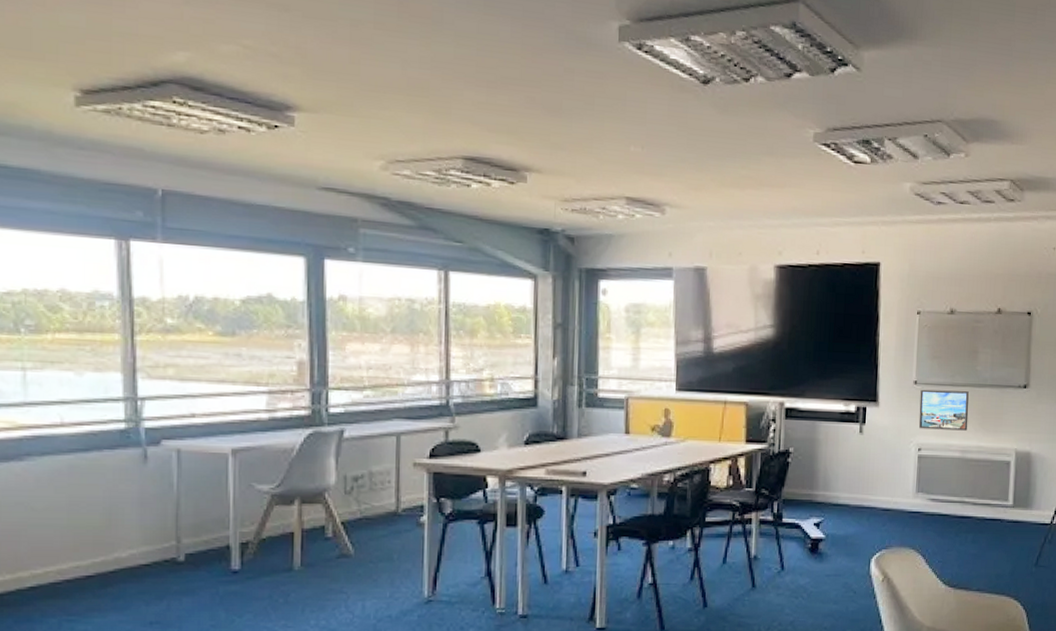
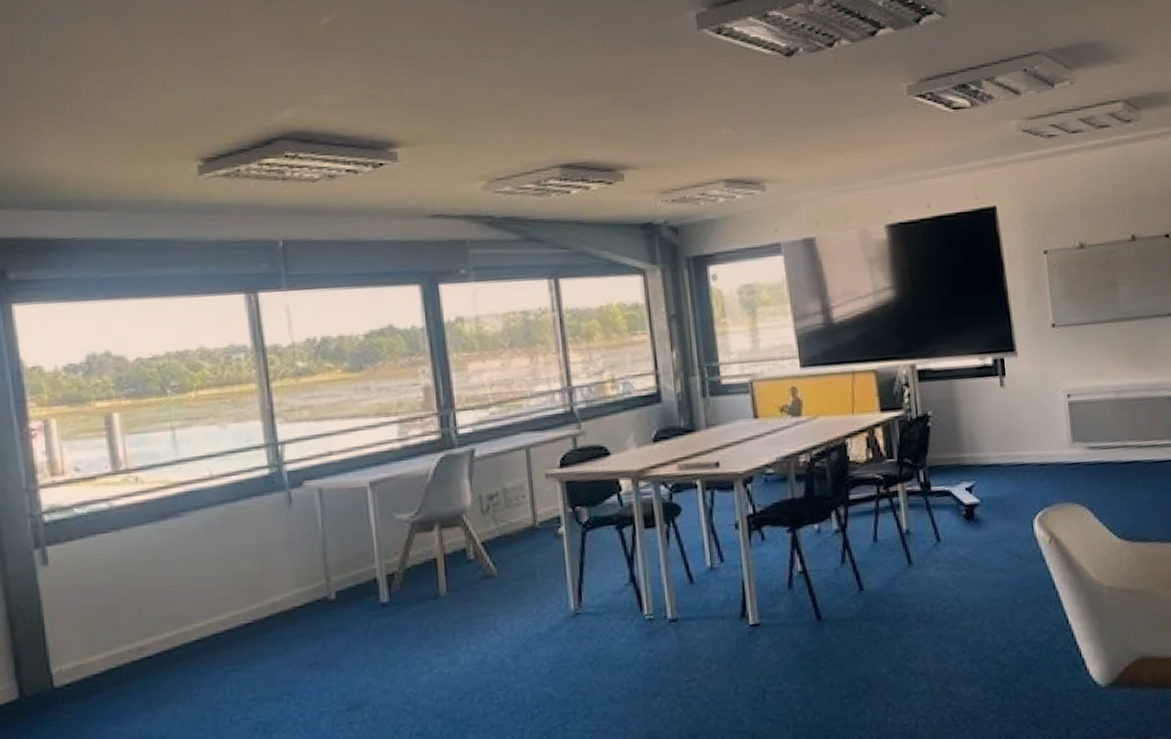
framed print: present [918,389,969,431] -> none [1060,327,1119,374]

